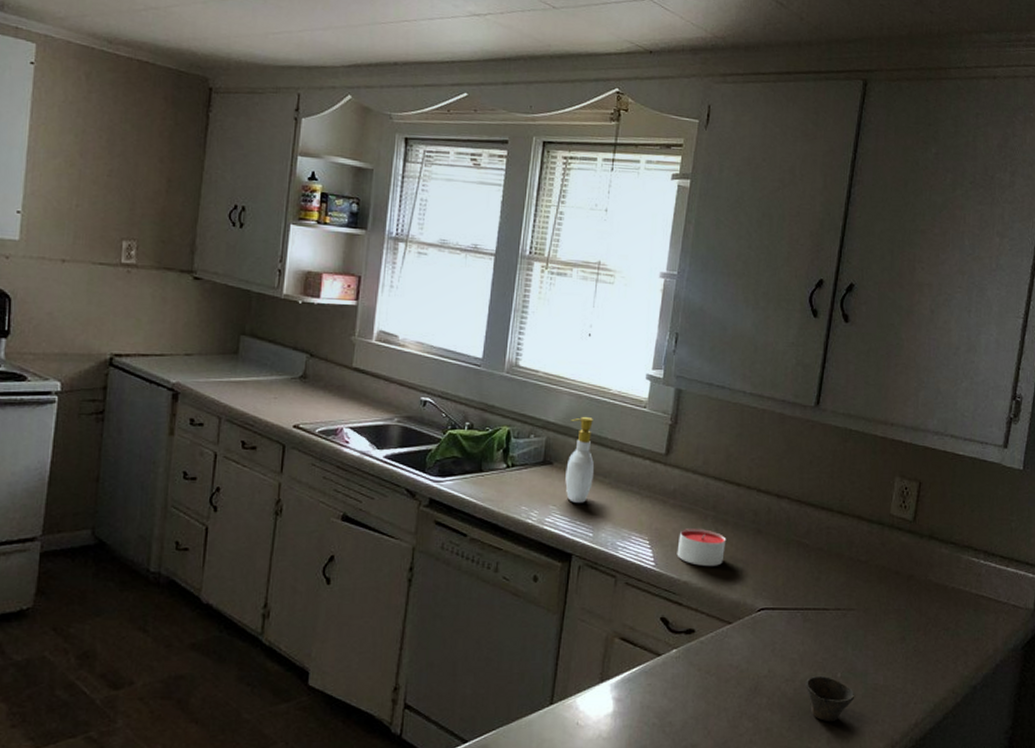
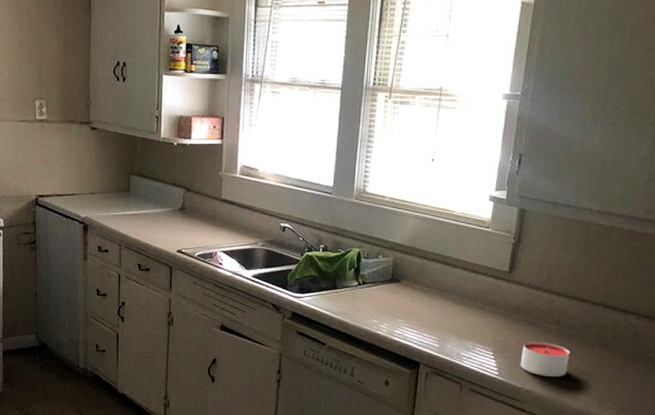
soap bottle: present [565,417,595,503] -> none [412,238,440,317]

